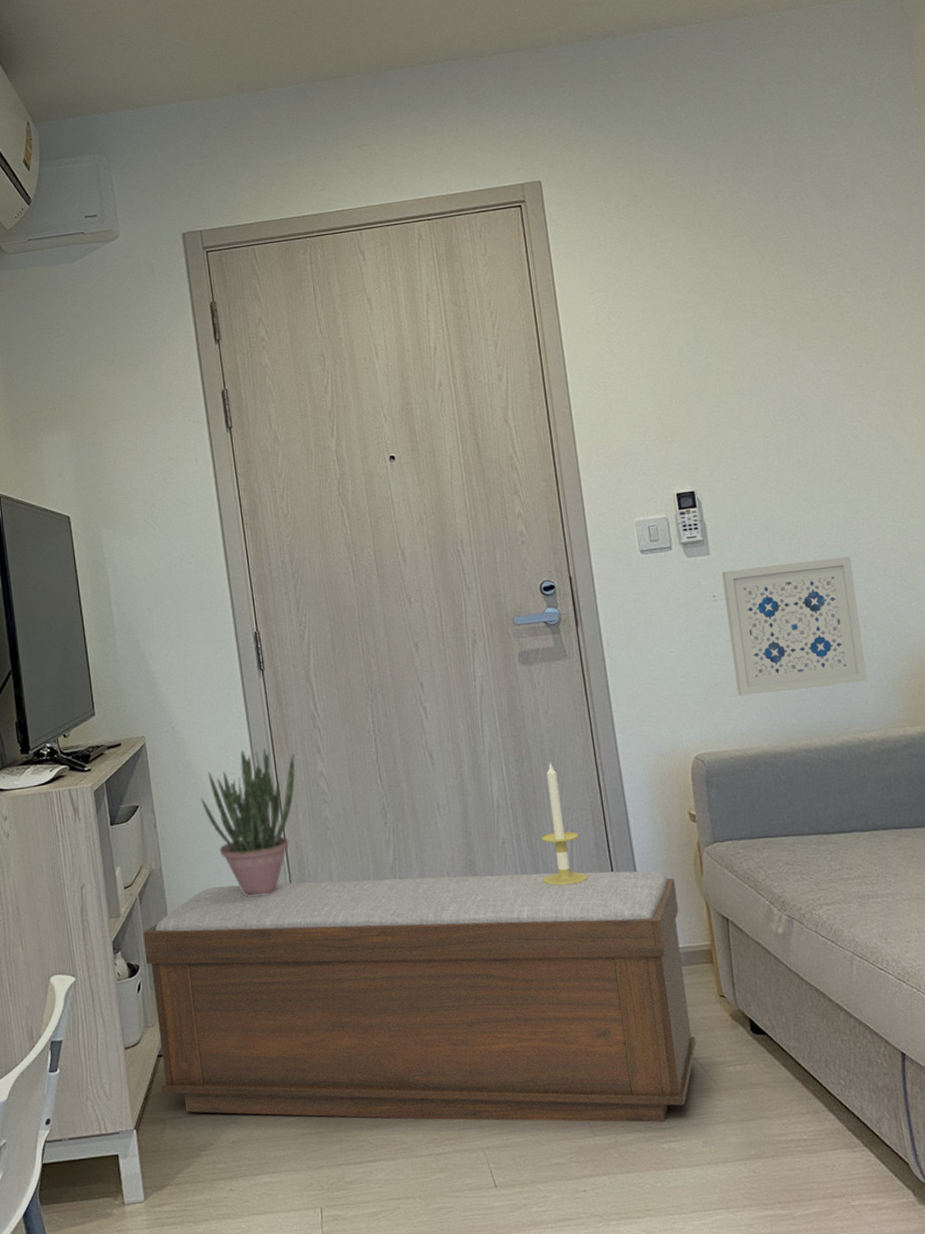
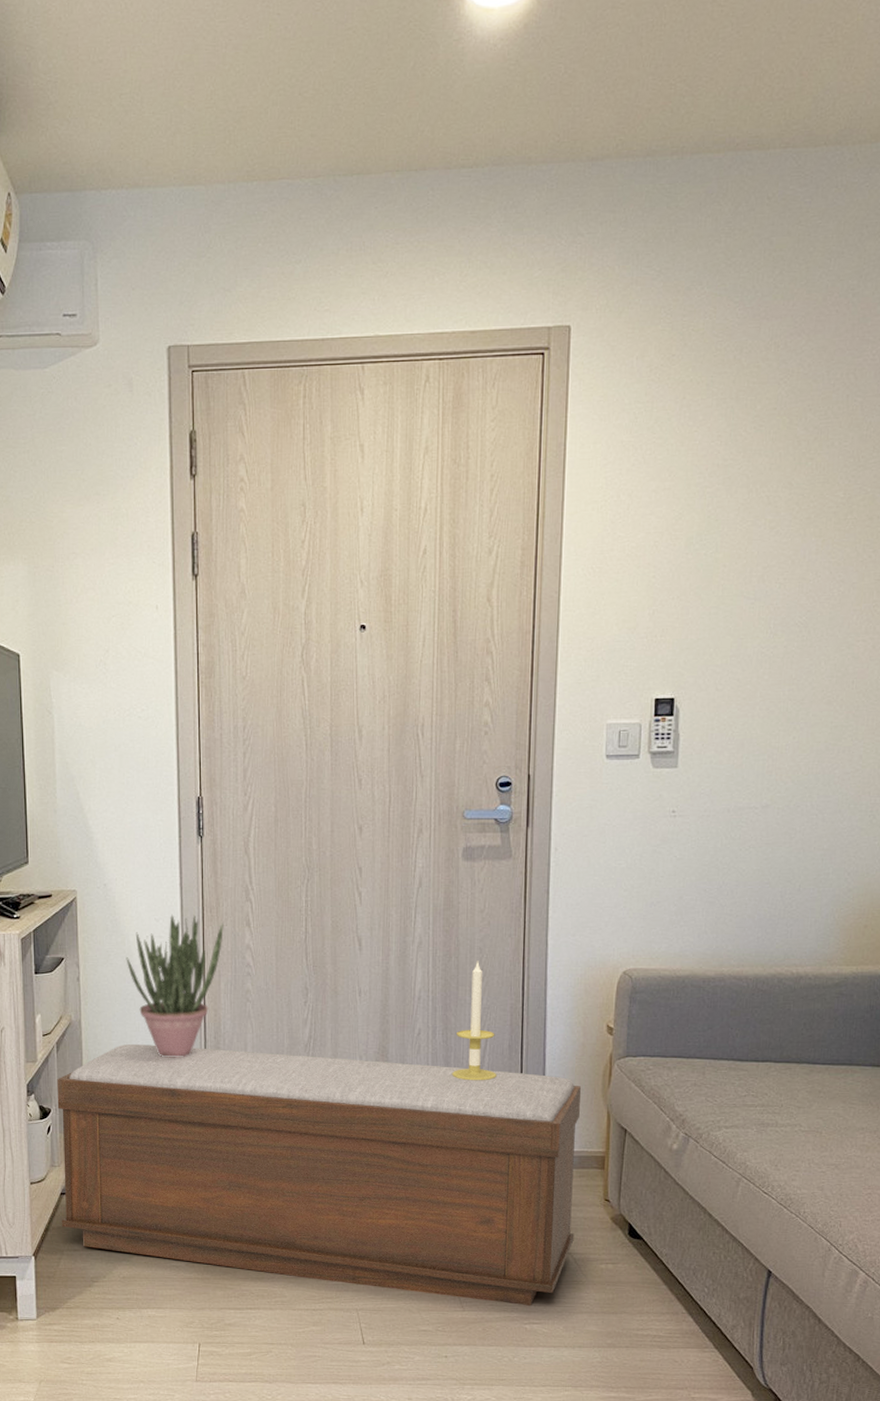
wall art: present [721,556,868,696] -> none [678,785,823,917]

